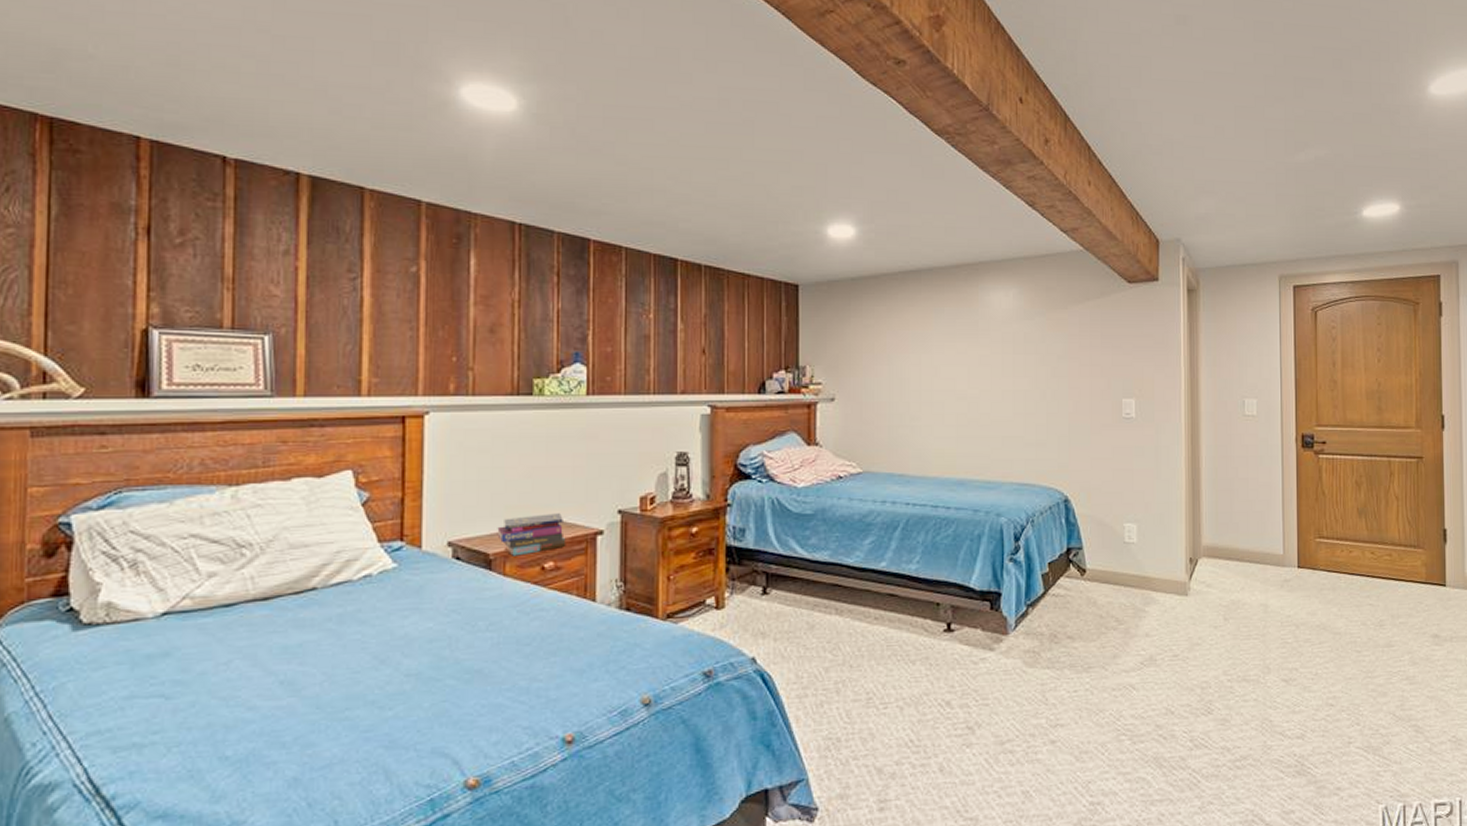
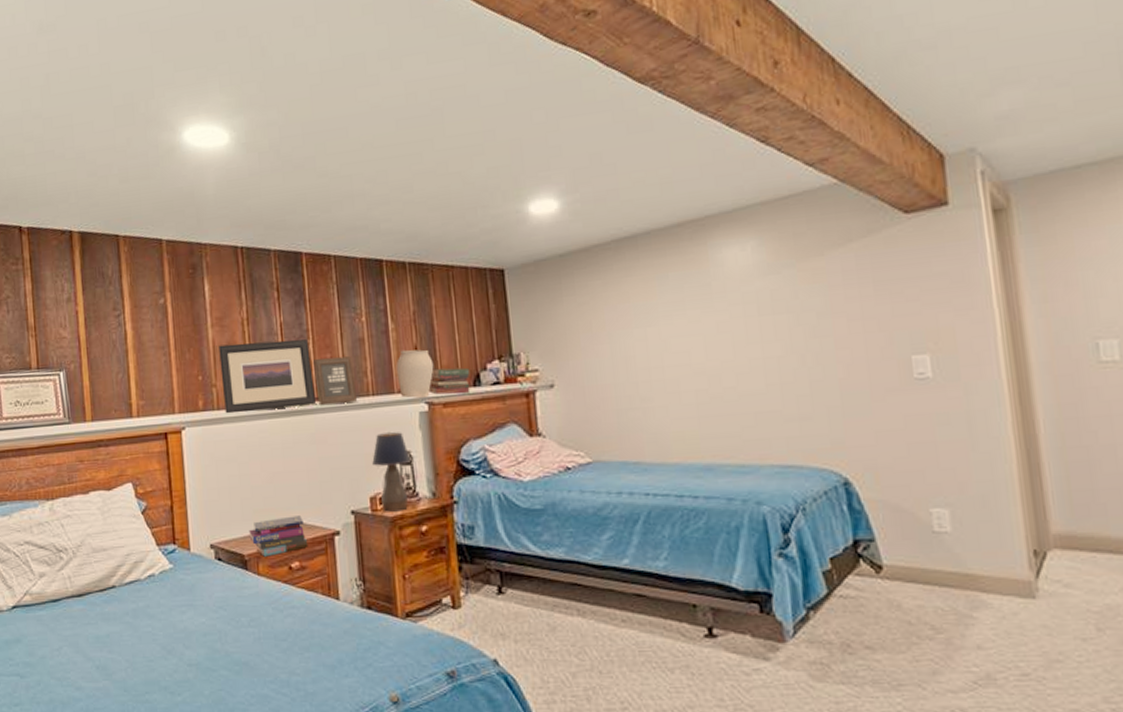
picture frame: none [480,326,590,401] -> present [219,339,316,414]
picture frame: none [591,352,637,401] -> present [313,356,358,406]
table lamp: none [646,431,688,513] -> present [372,431,412,512]
vase: none [681,351,720,400] -> present [395,349,434,399]
books: none [712,373,756,400] -> present [428,367,471,395]

